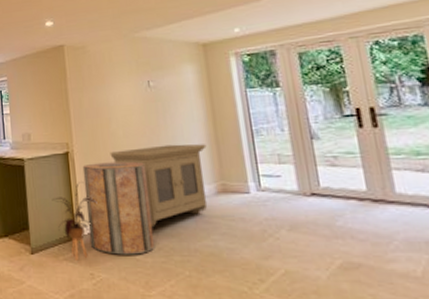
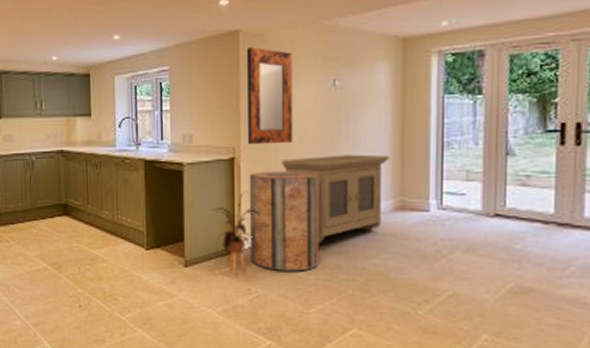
home mirror: none [70,58,118,140] -> present [246,47,293,145]

